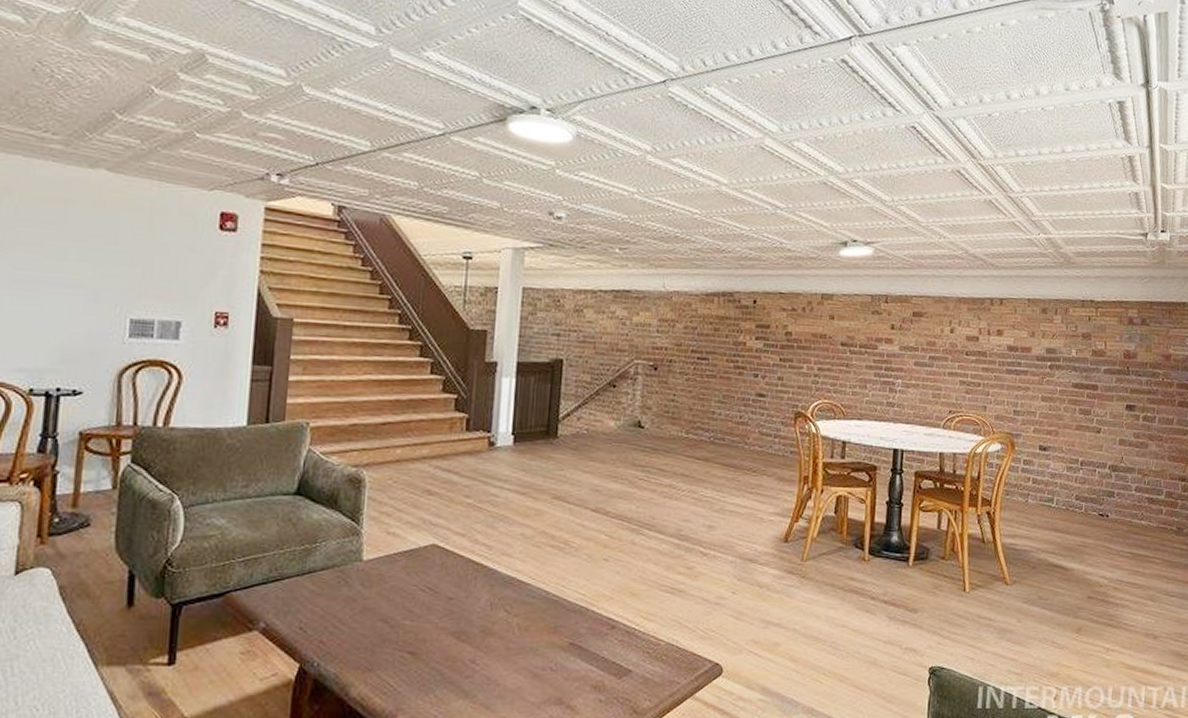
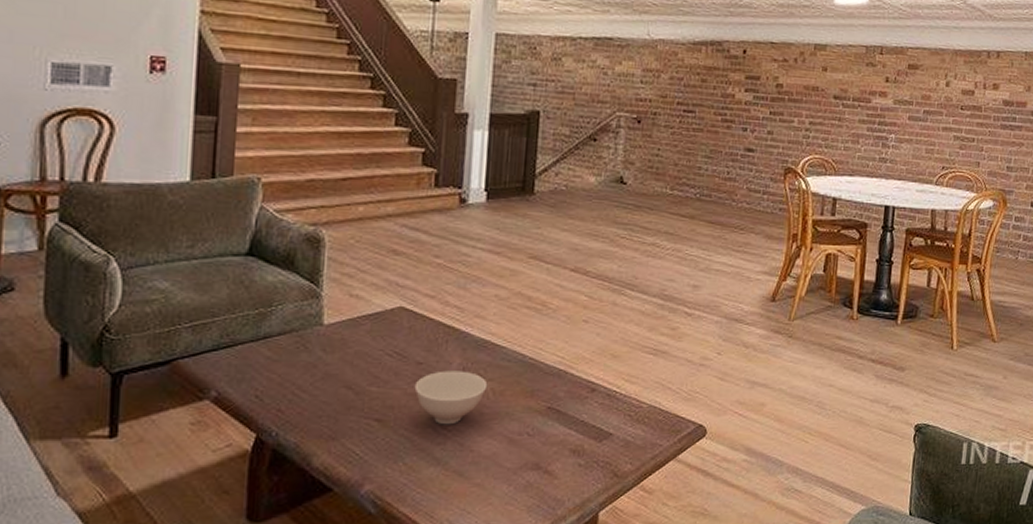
bowl: none [445,606,514,659] -> present [414,370,488,425]

